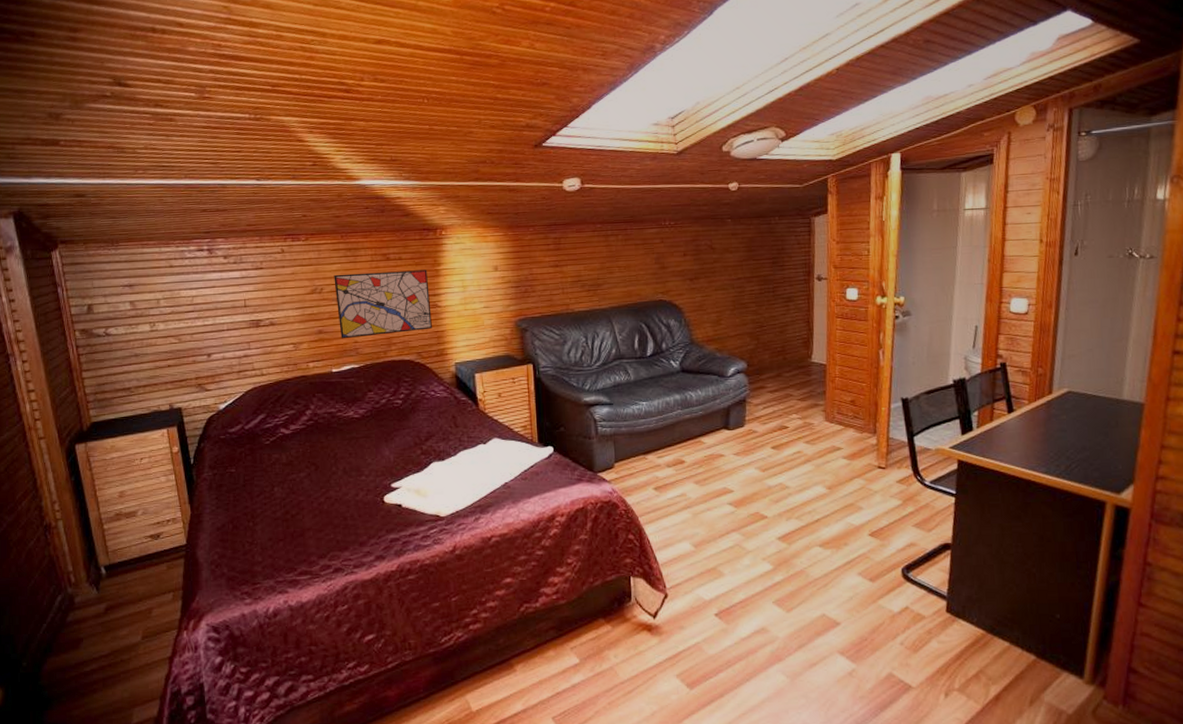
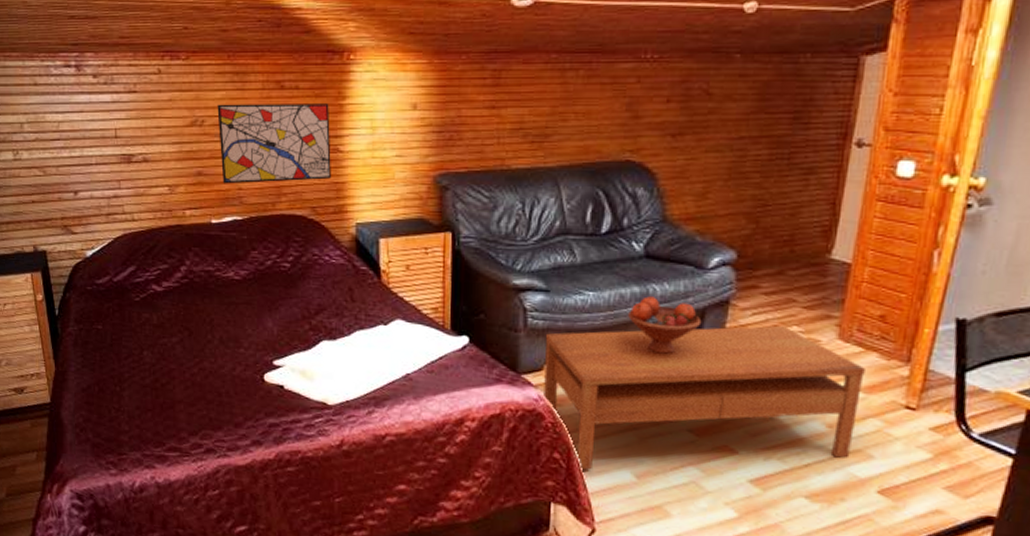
coffee table: none [614,414,847,546] -> present [544,325,865,470]
fruit bowl: none [674,401,728,445] -> present [628,296,702,354]

